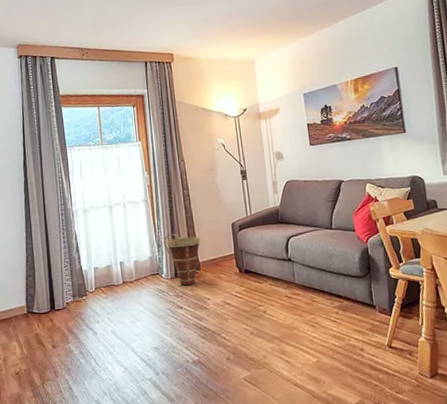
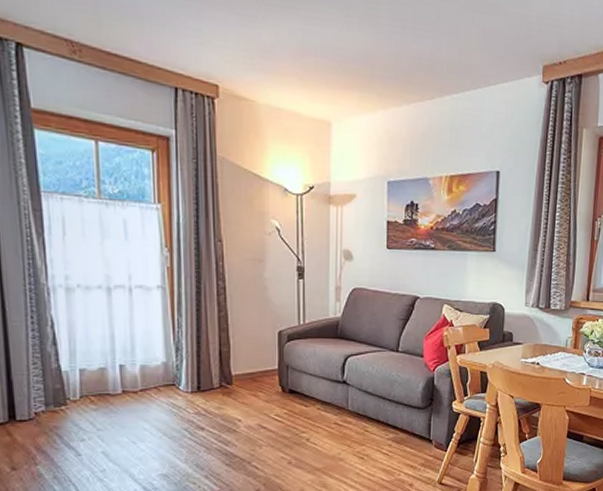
basket: present [151,233,200,286] -> none [167,335,235,403]

